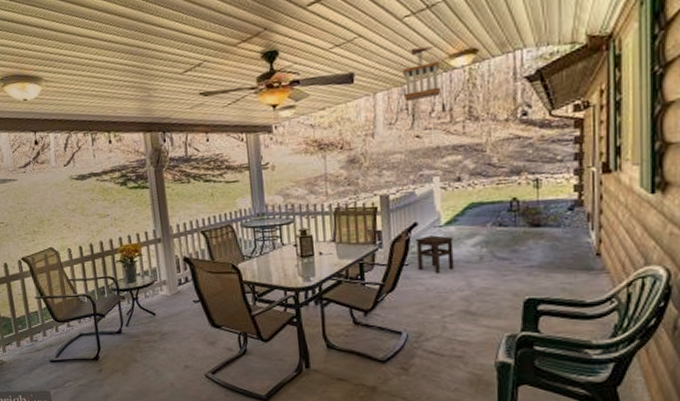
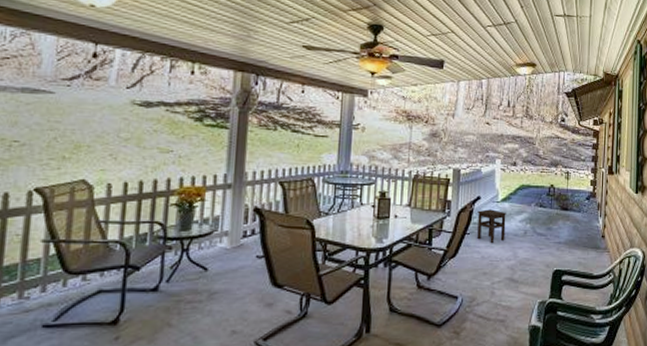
wind chime: present [403,46,442,102] -> none [481,51,510,94]

